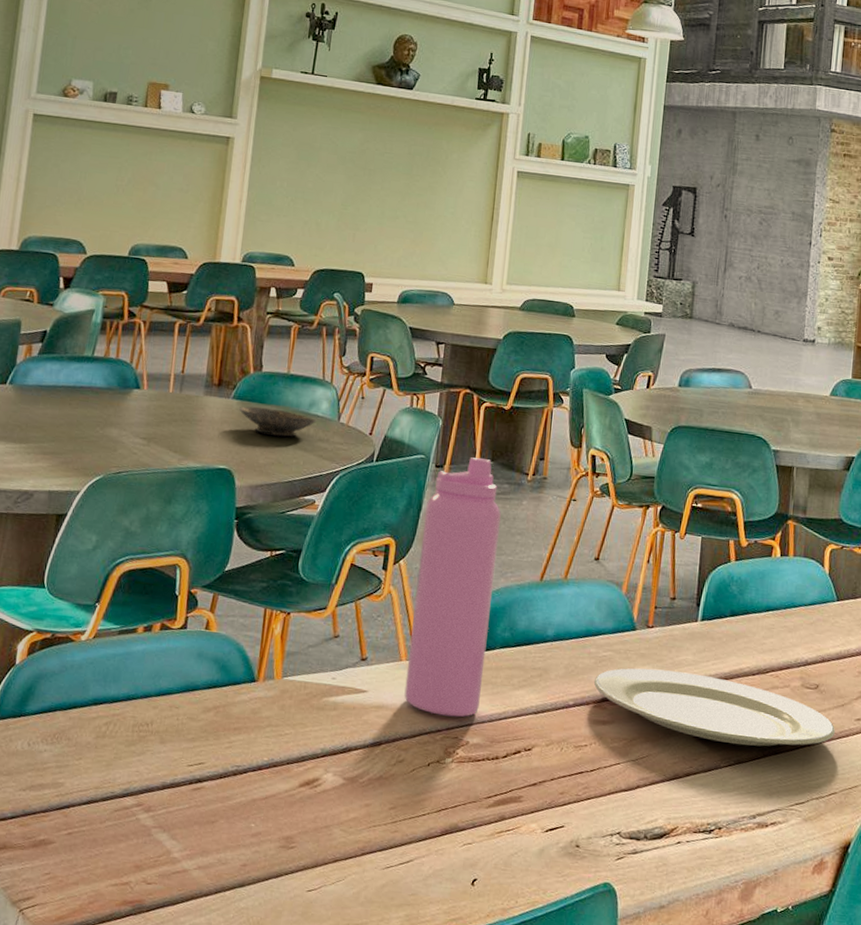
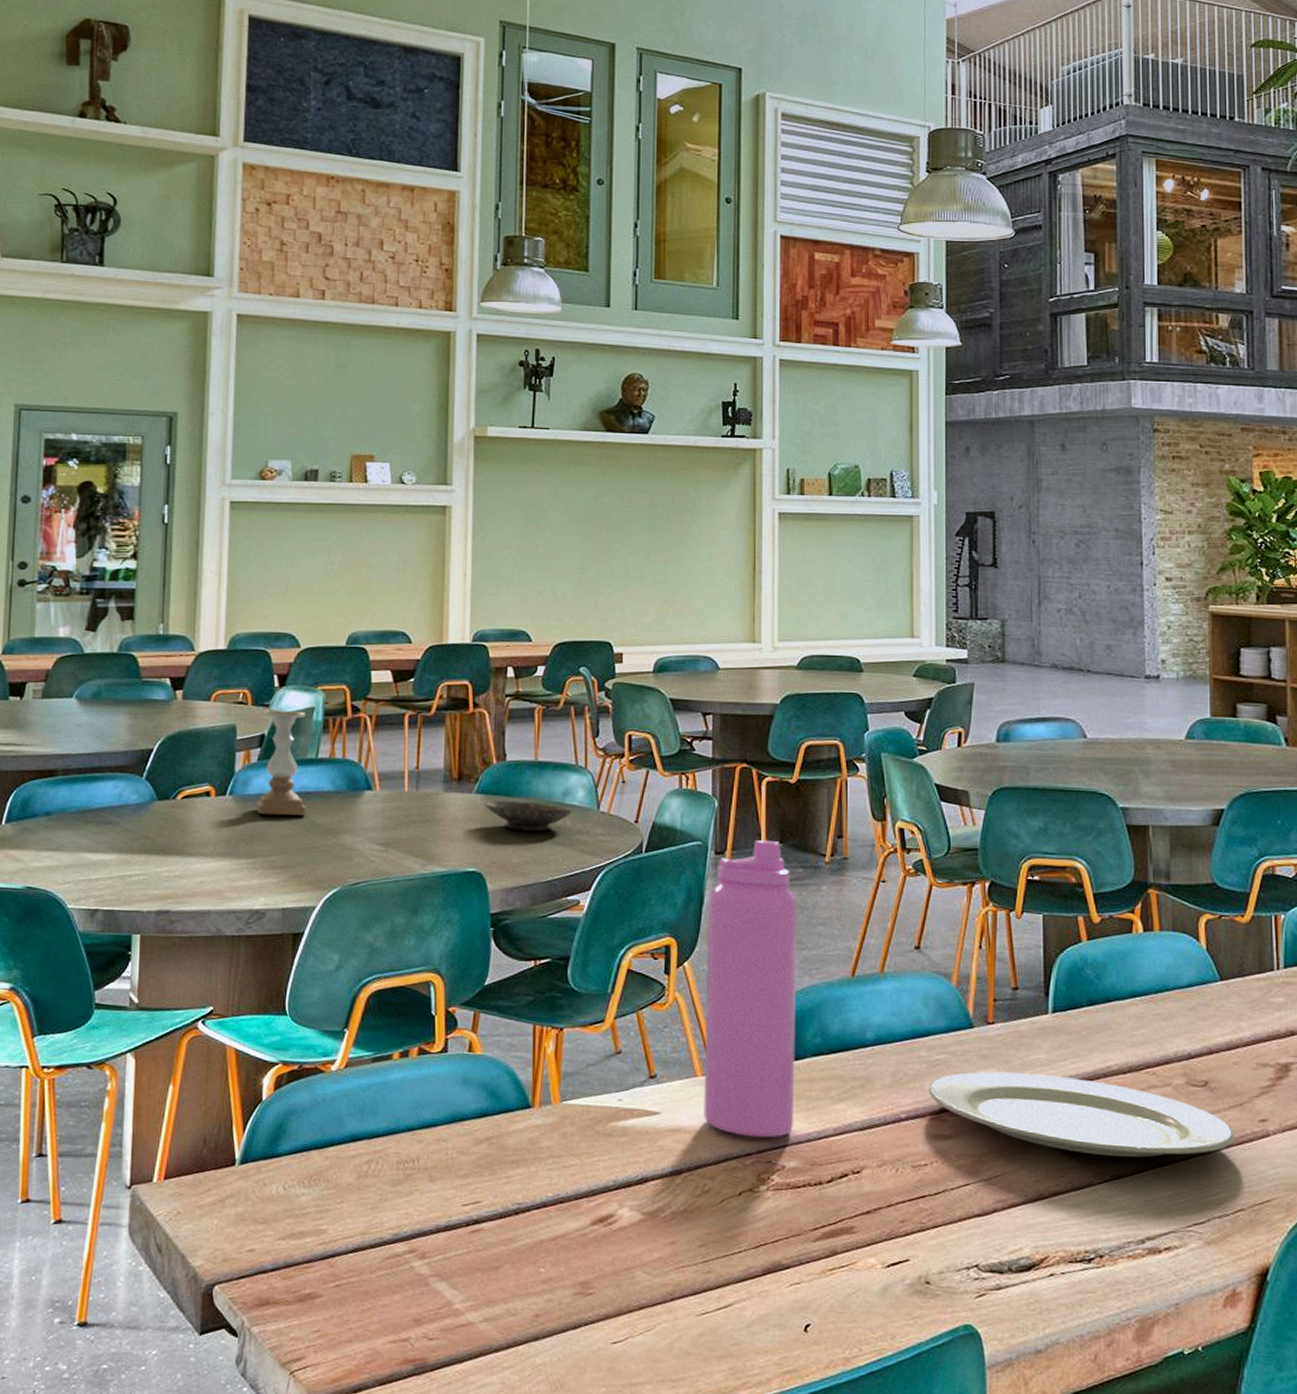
candle holder: none [32,309,86,408] -> present [255,710,306,816]

